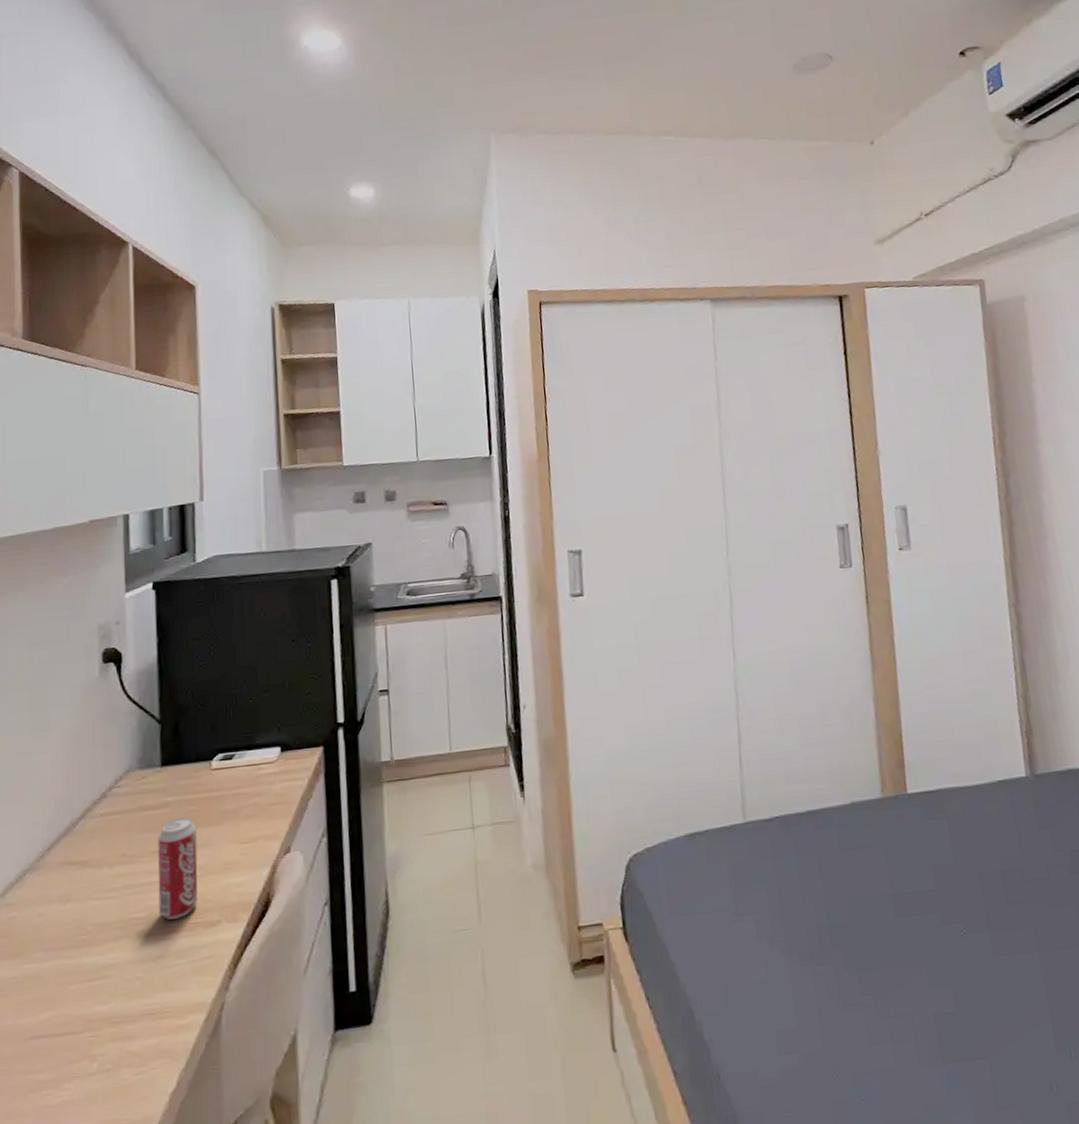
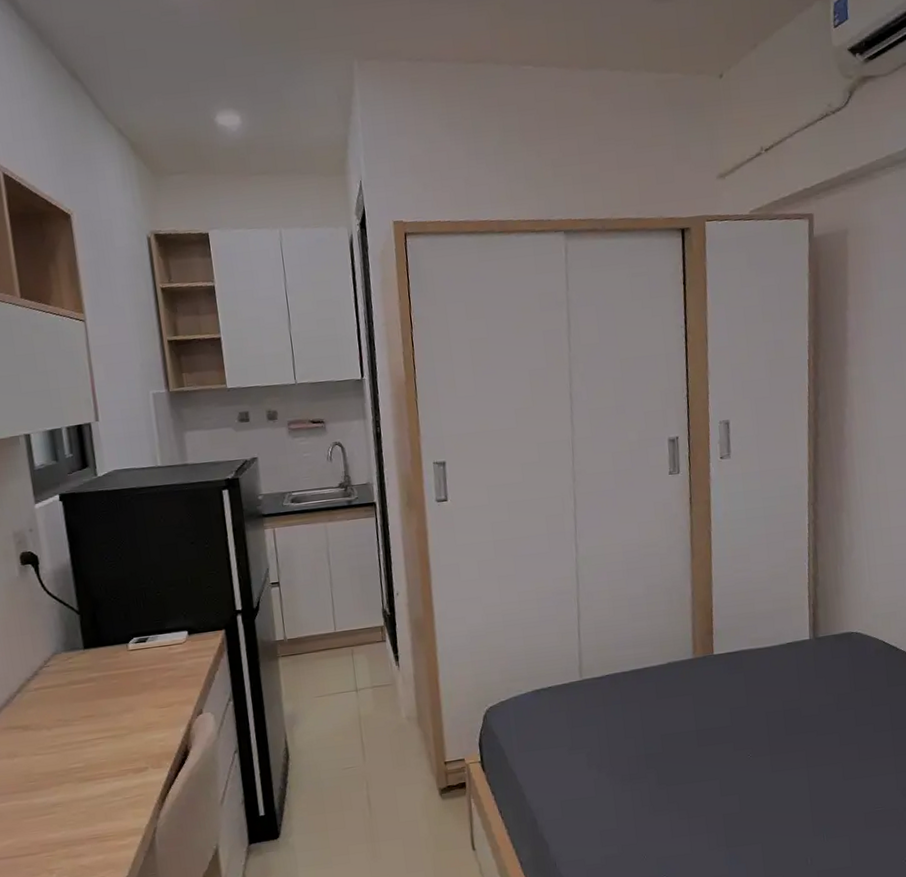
beverage can: present [158,817,198,920] -> none [87,688,127,768]

